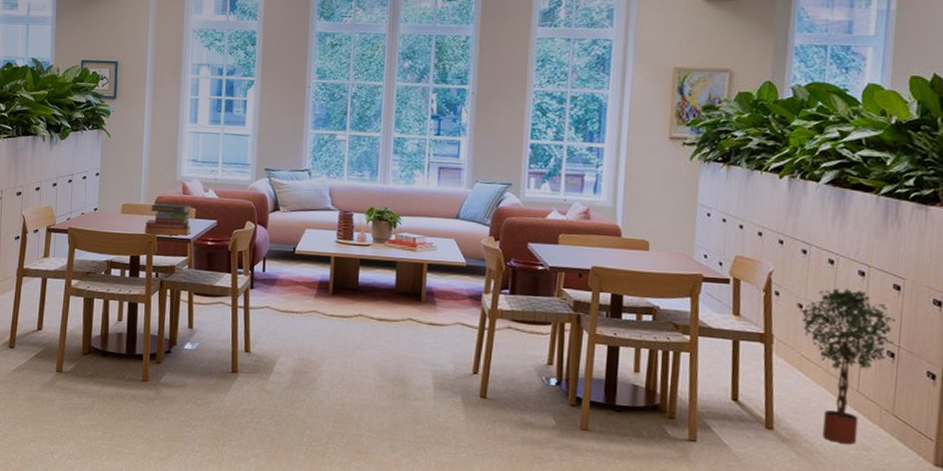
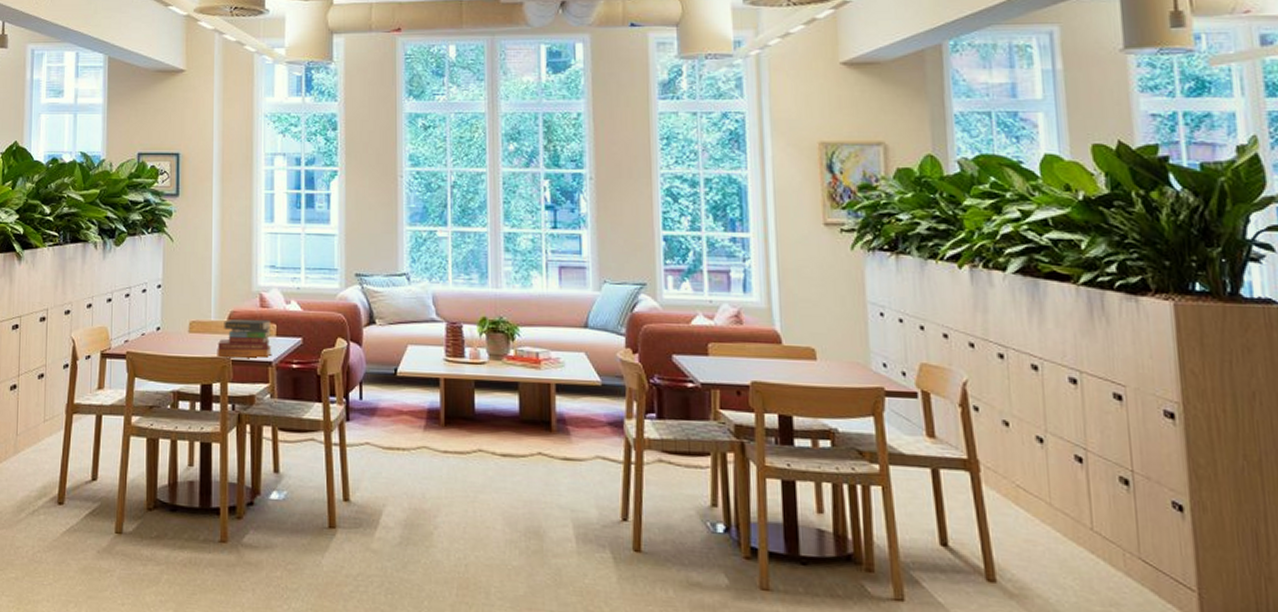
potted tree: present [800,288,896,444] -> none [1006,399,1125,599]

